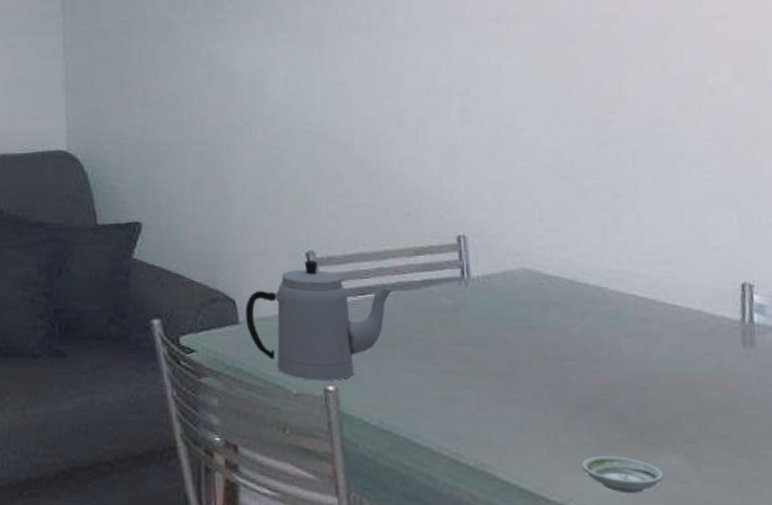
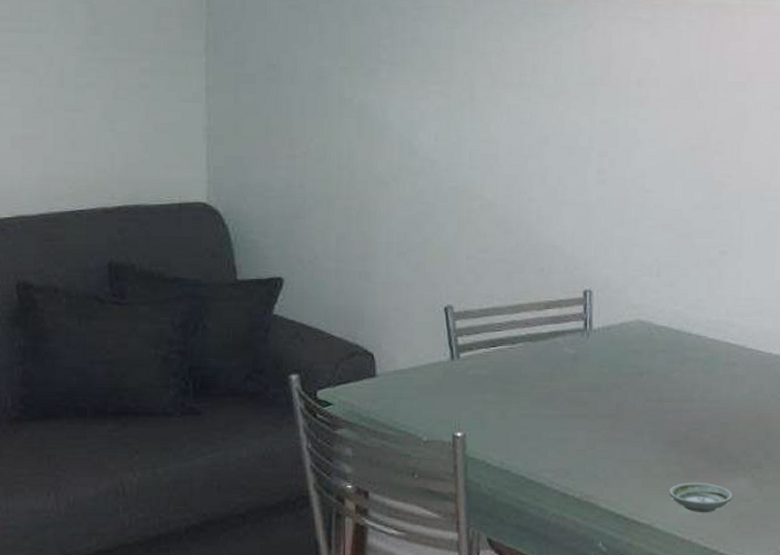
teapot: present [245,259,393,382] -> none [382,314,522,428]

